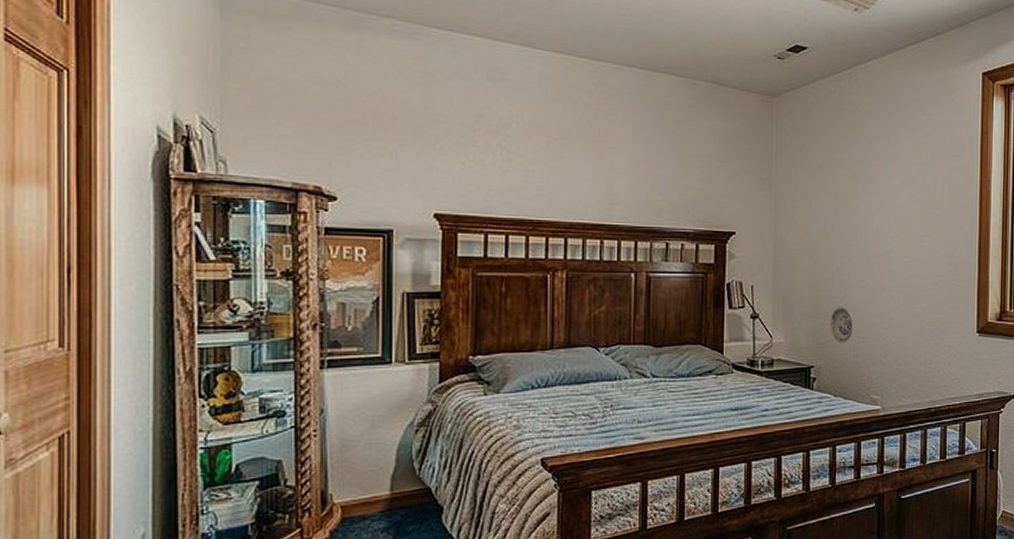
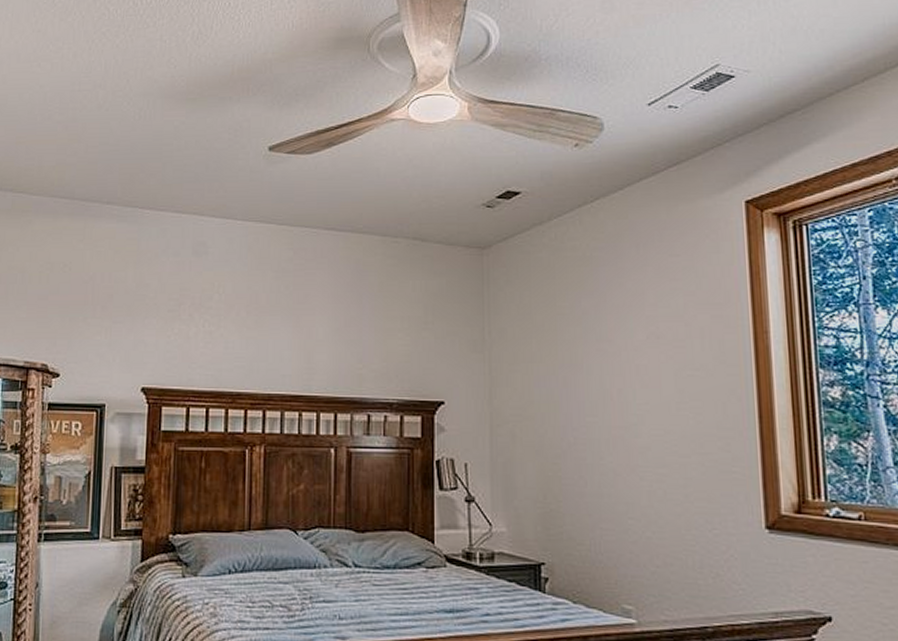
decorative plate: present [830,306,854,344] -> none [562,490,594,537]

